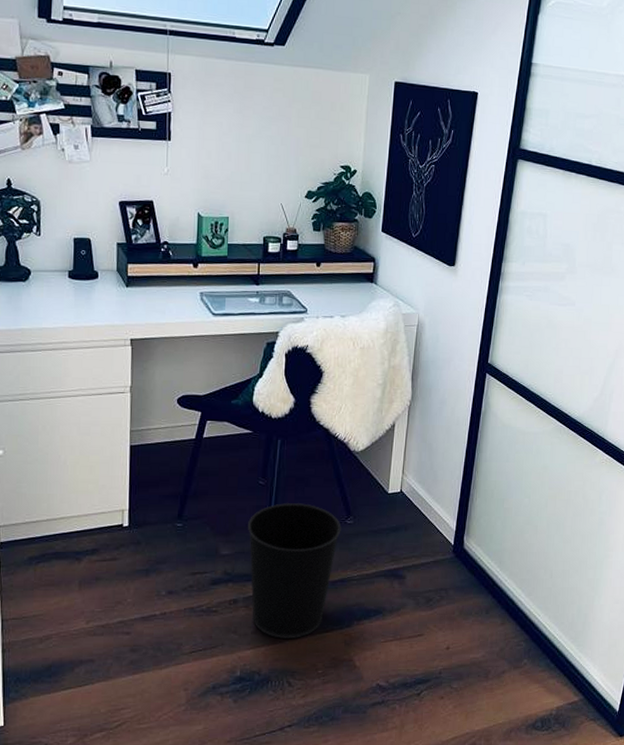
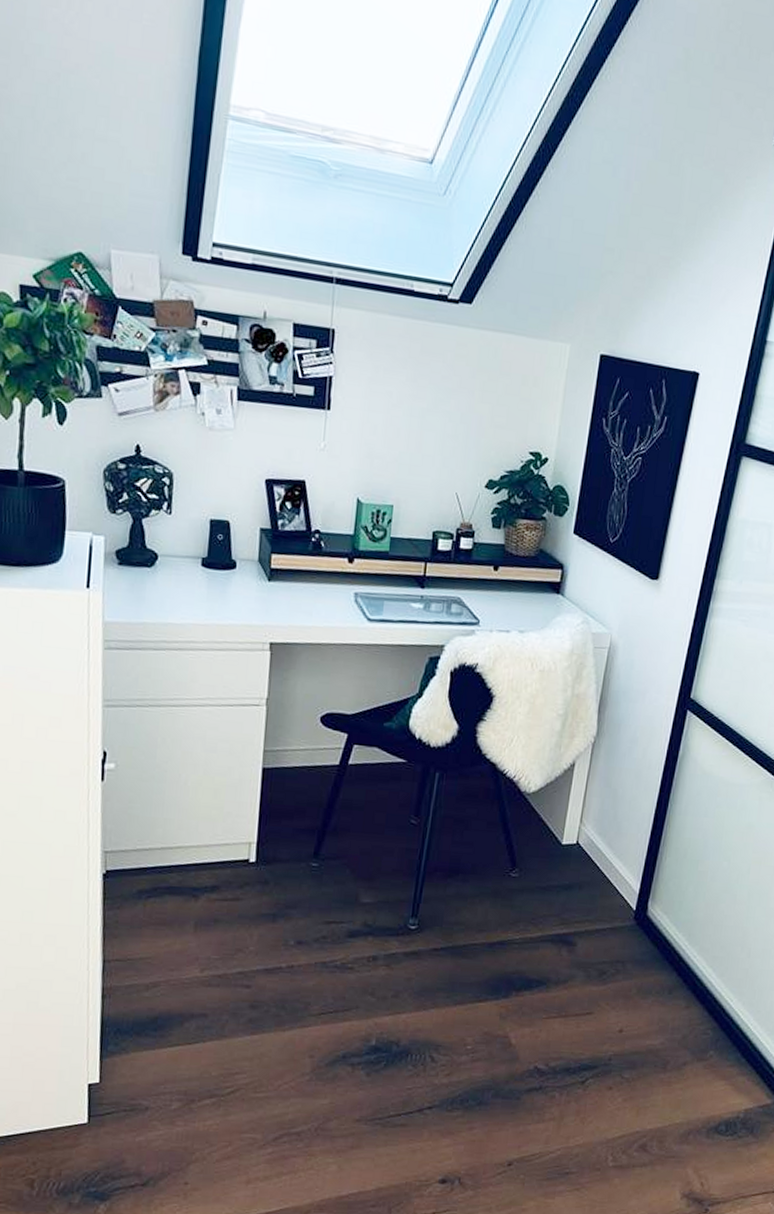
wastebasket: present [248,502,341,639] -> none [393,846,505,1008]

